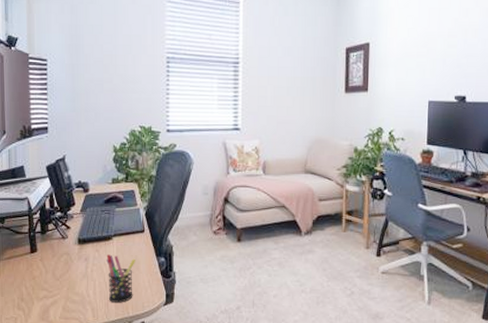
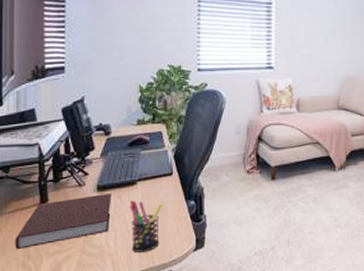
notebook: none [11,246,91,293] -> present [15,192,112,250]

